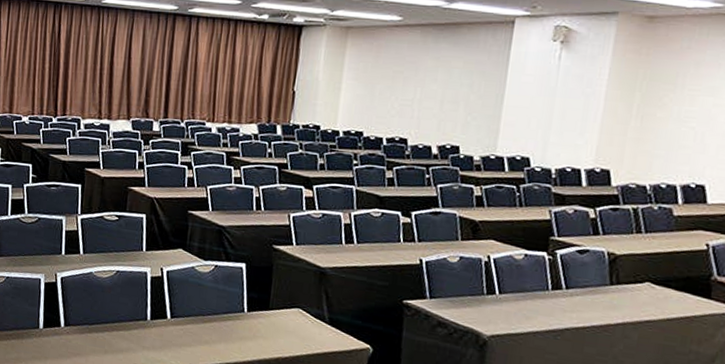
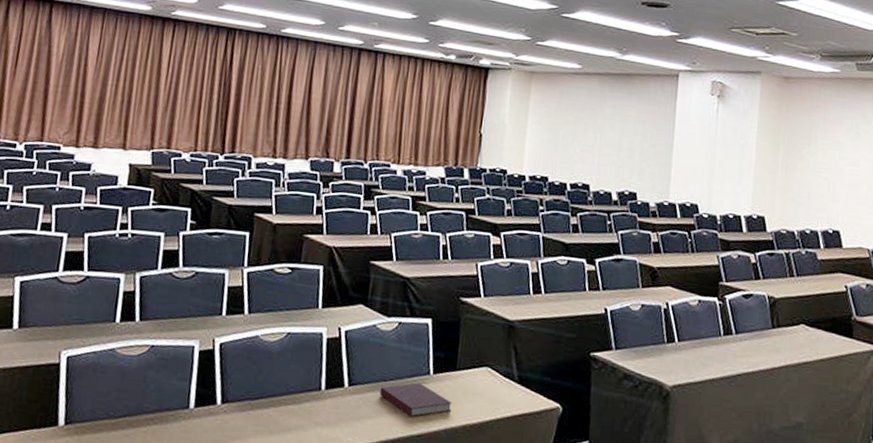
notebook: none [198,318,265,348] -> present [379,382,452,417]

